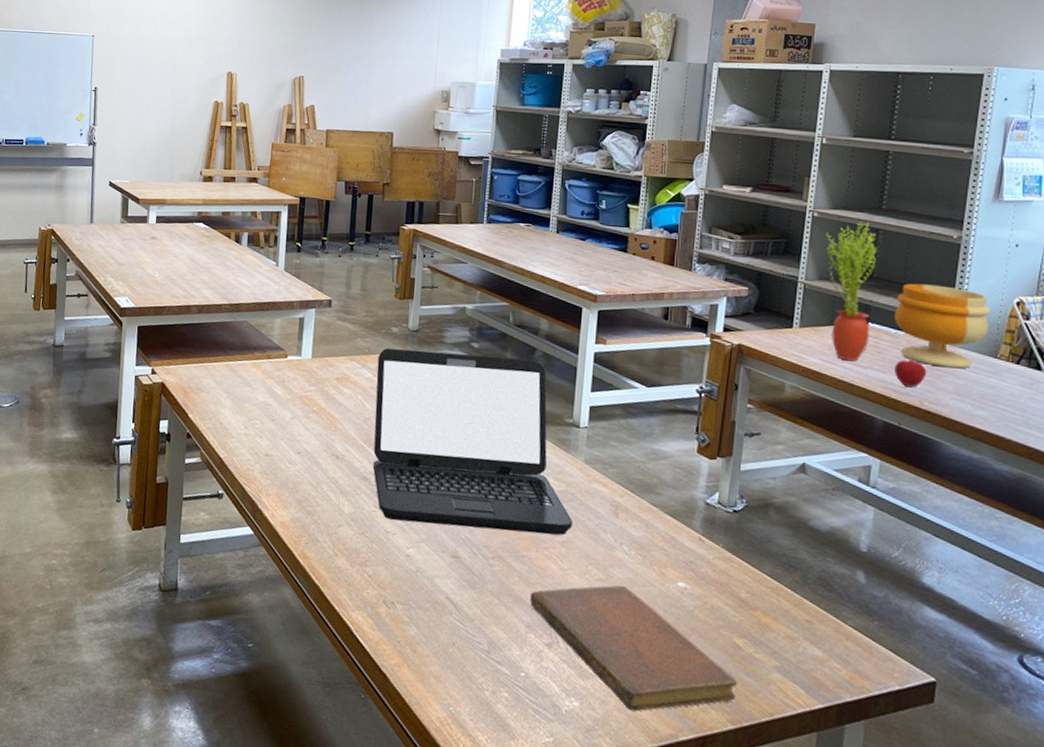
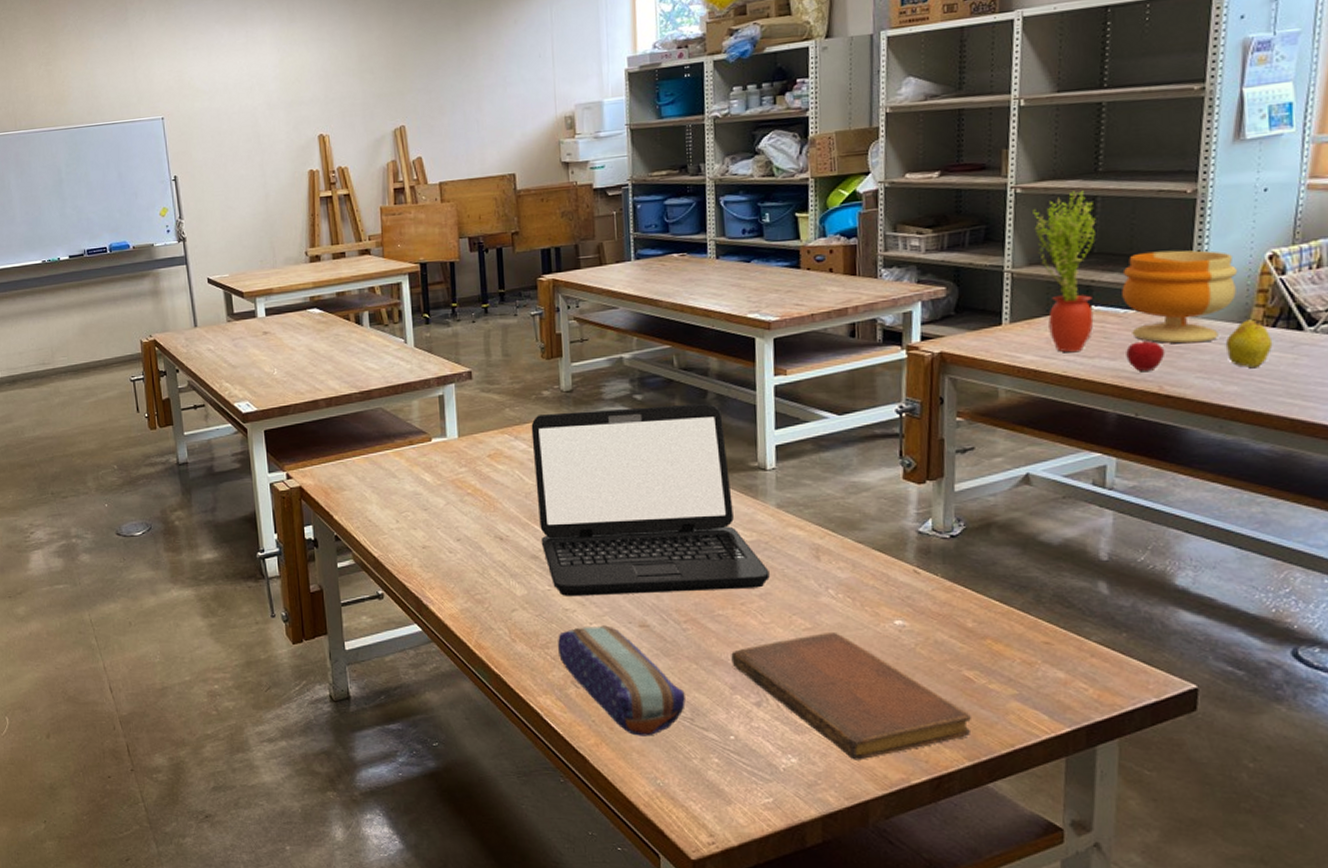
pencil case: none [375,550,485,663] -> present [558,625,685,736]
fruit: none [977,354,1016,398] -> present [1225,319,1273,369]

